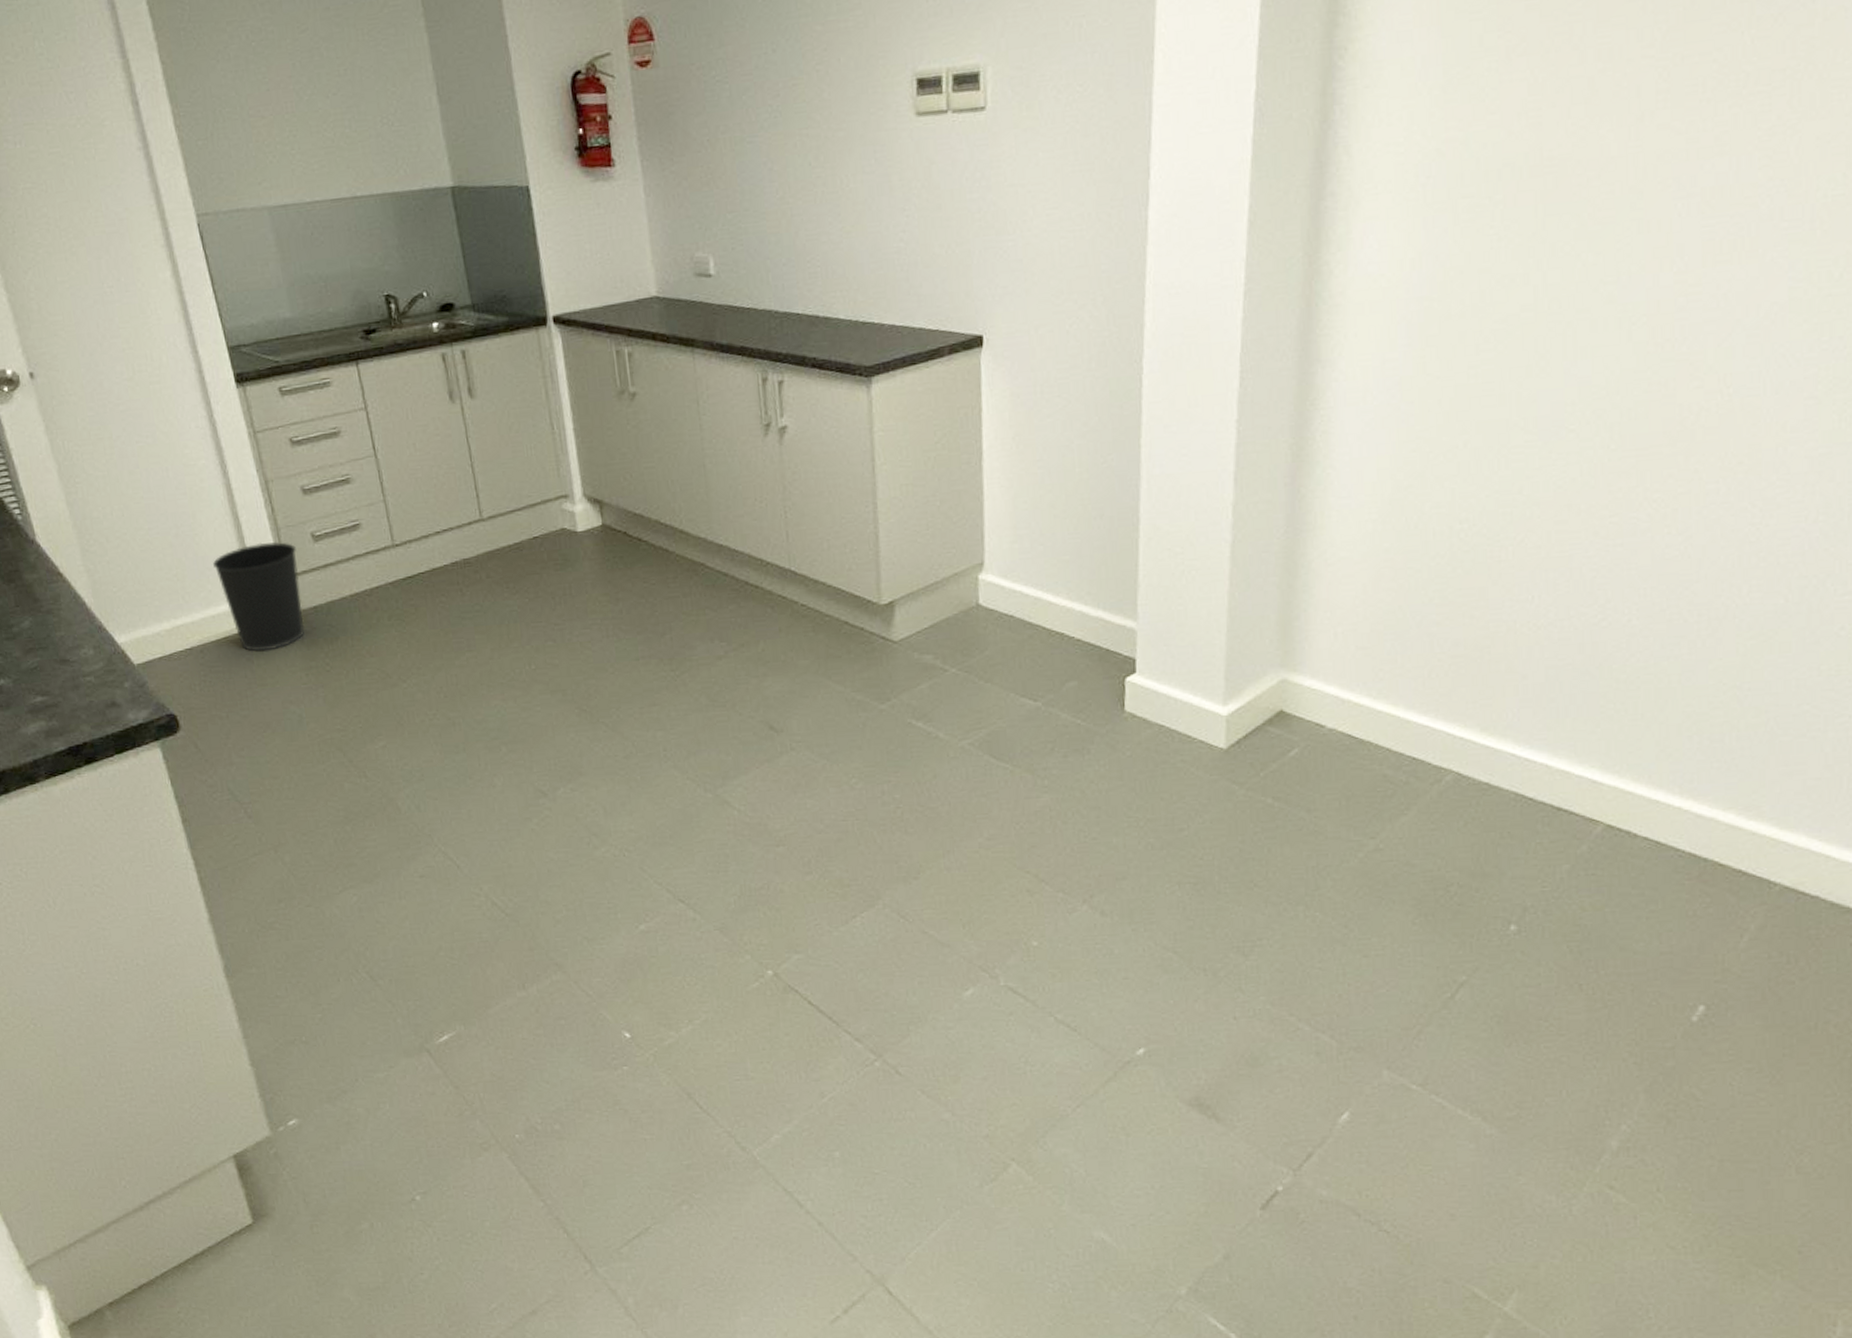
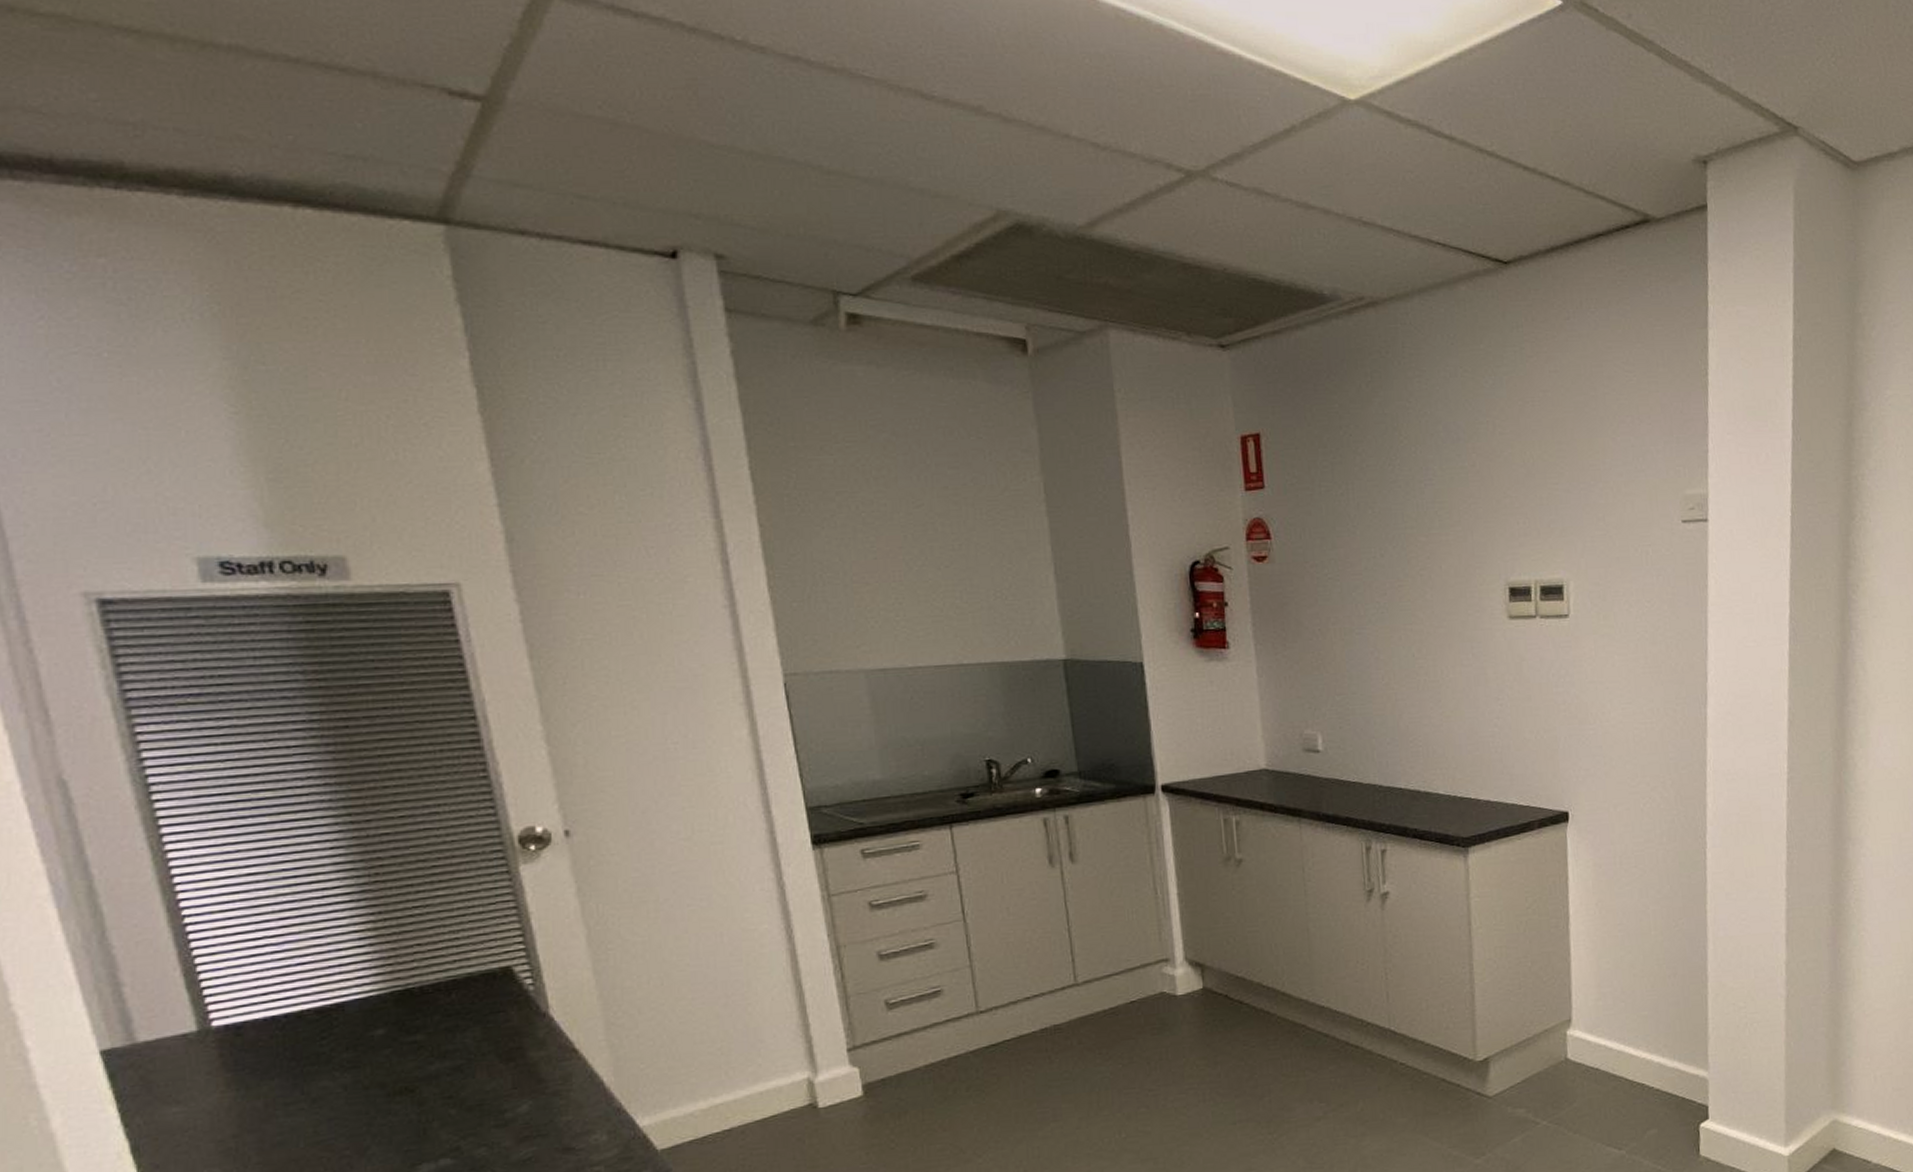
wastebasket: present [213,541,304,652] -> none [767,1010,868,1131]

